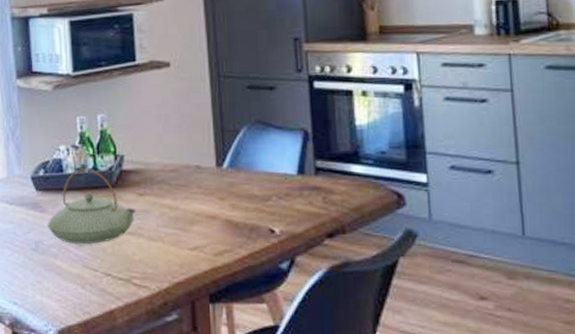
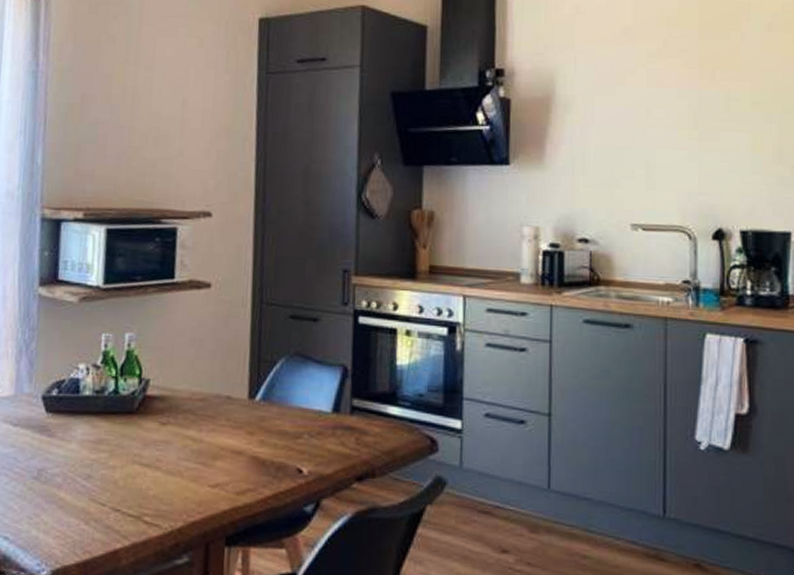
teapot: present [47,168,136,244] -> none [53,391,156,475]

